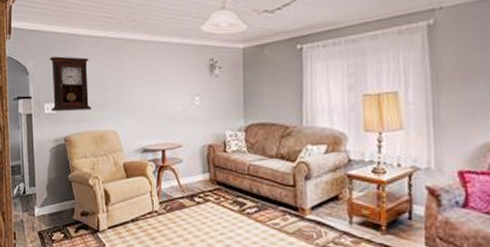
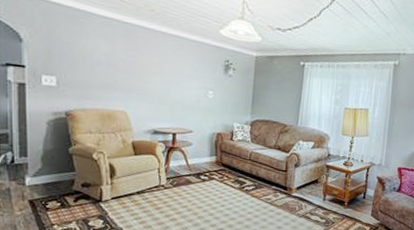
pendulum clock: present [50,56,92,111] -> none [51,28,100,89]

